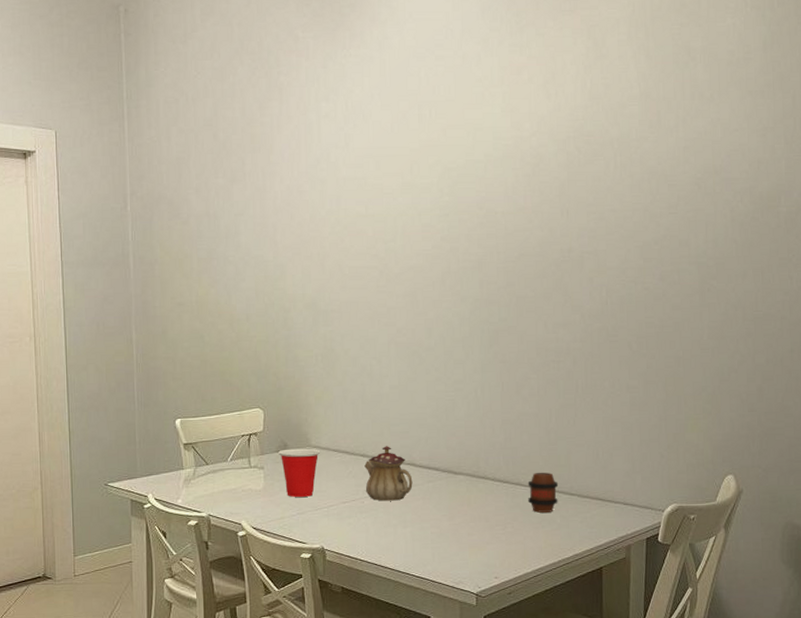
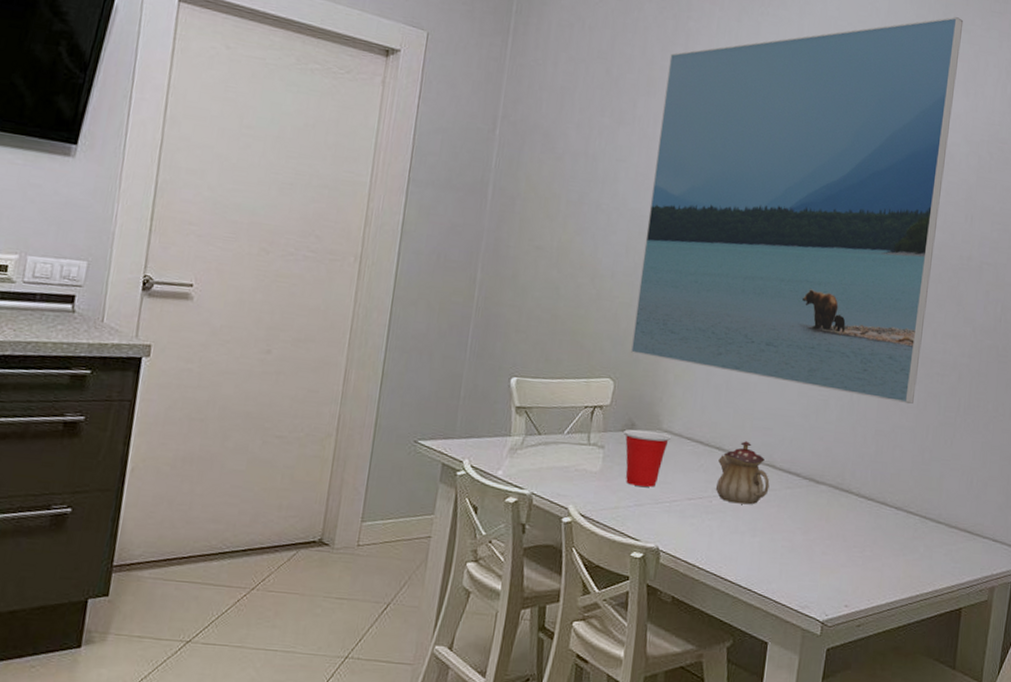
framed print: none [268,23,536,393] -> present [630,17,964,404]
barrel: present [528,472,559,513] -> none [892,493,927,540]

